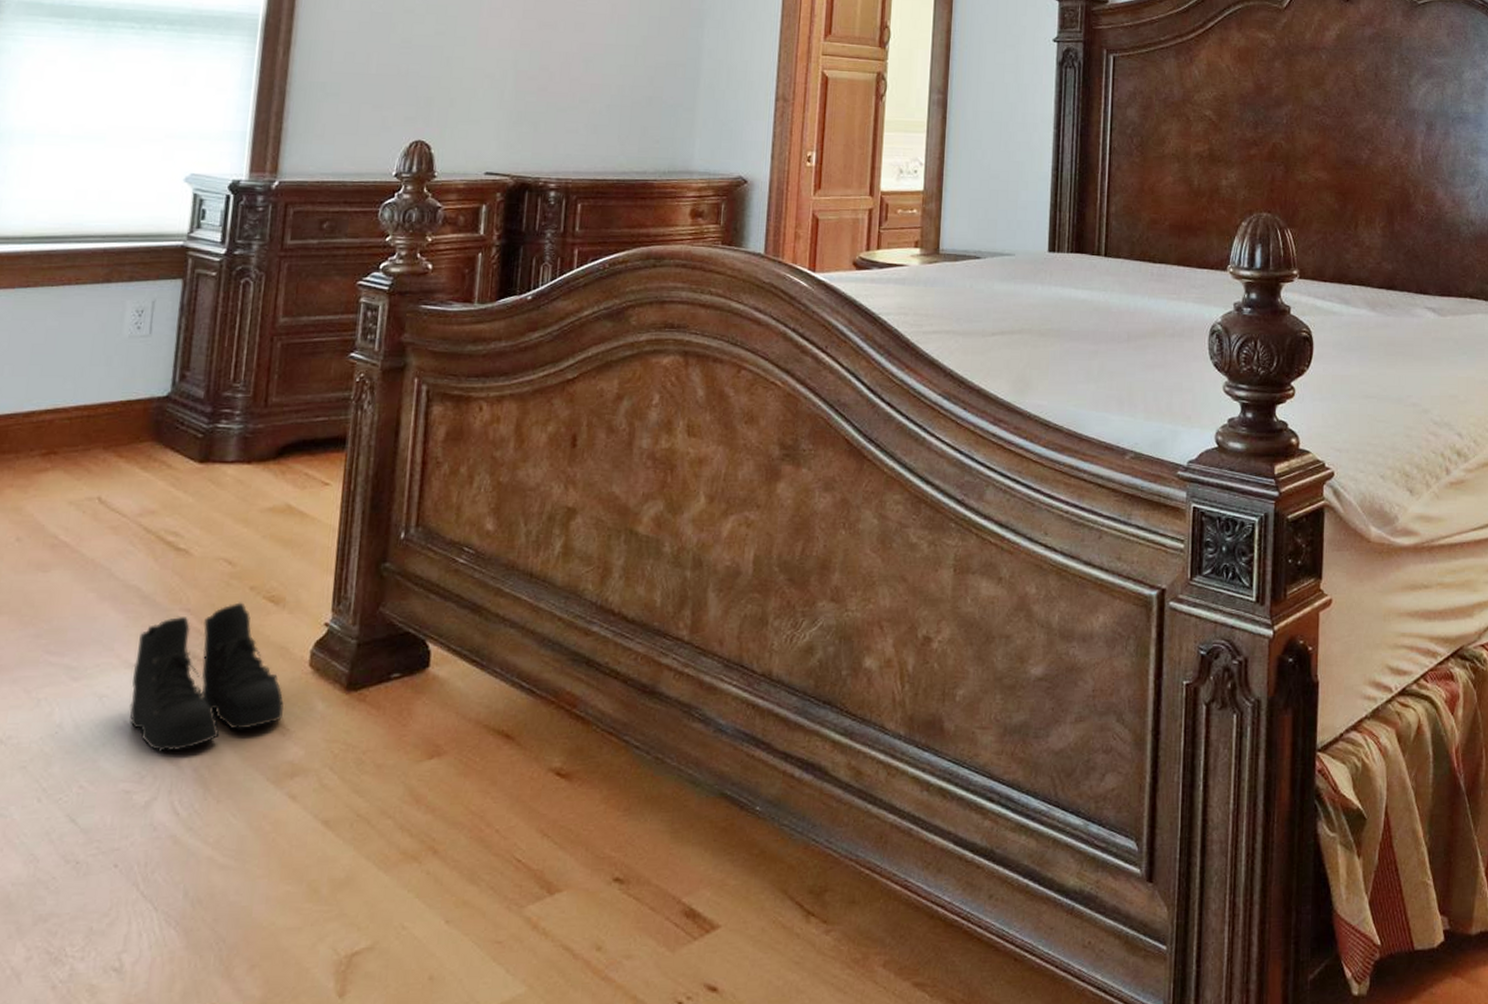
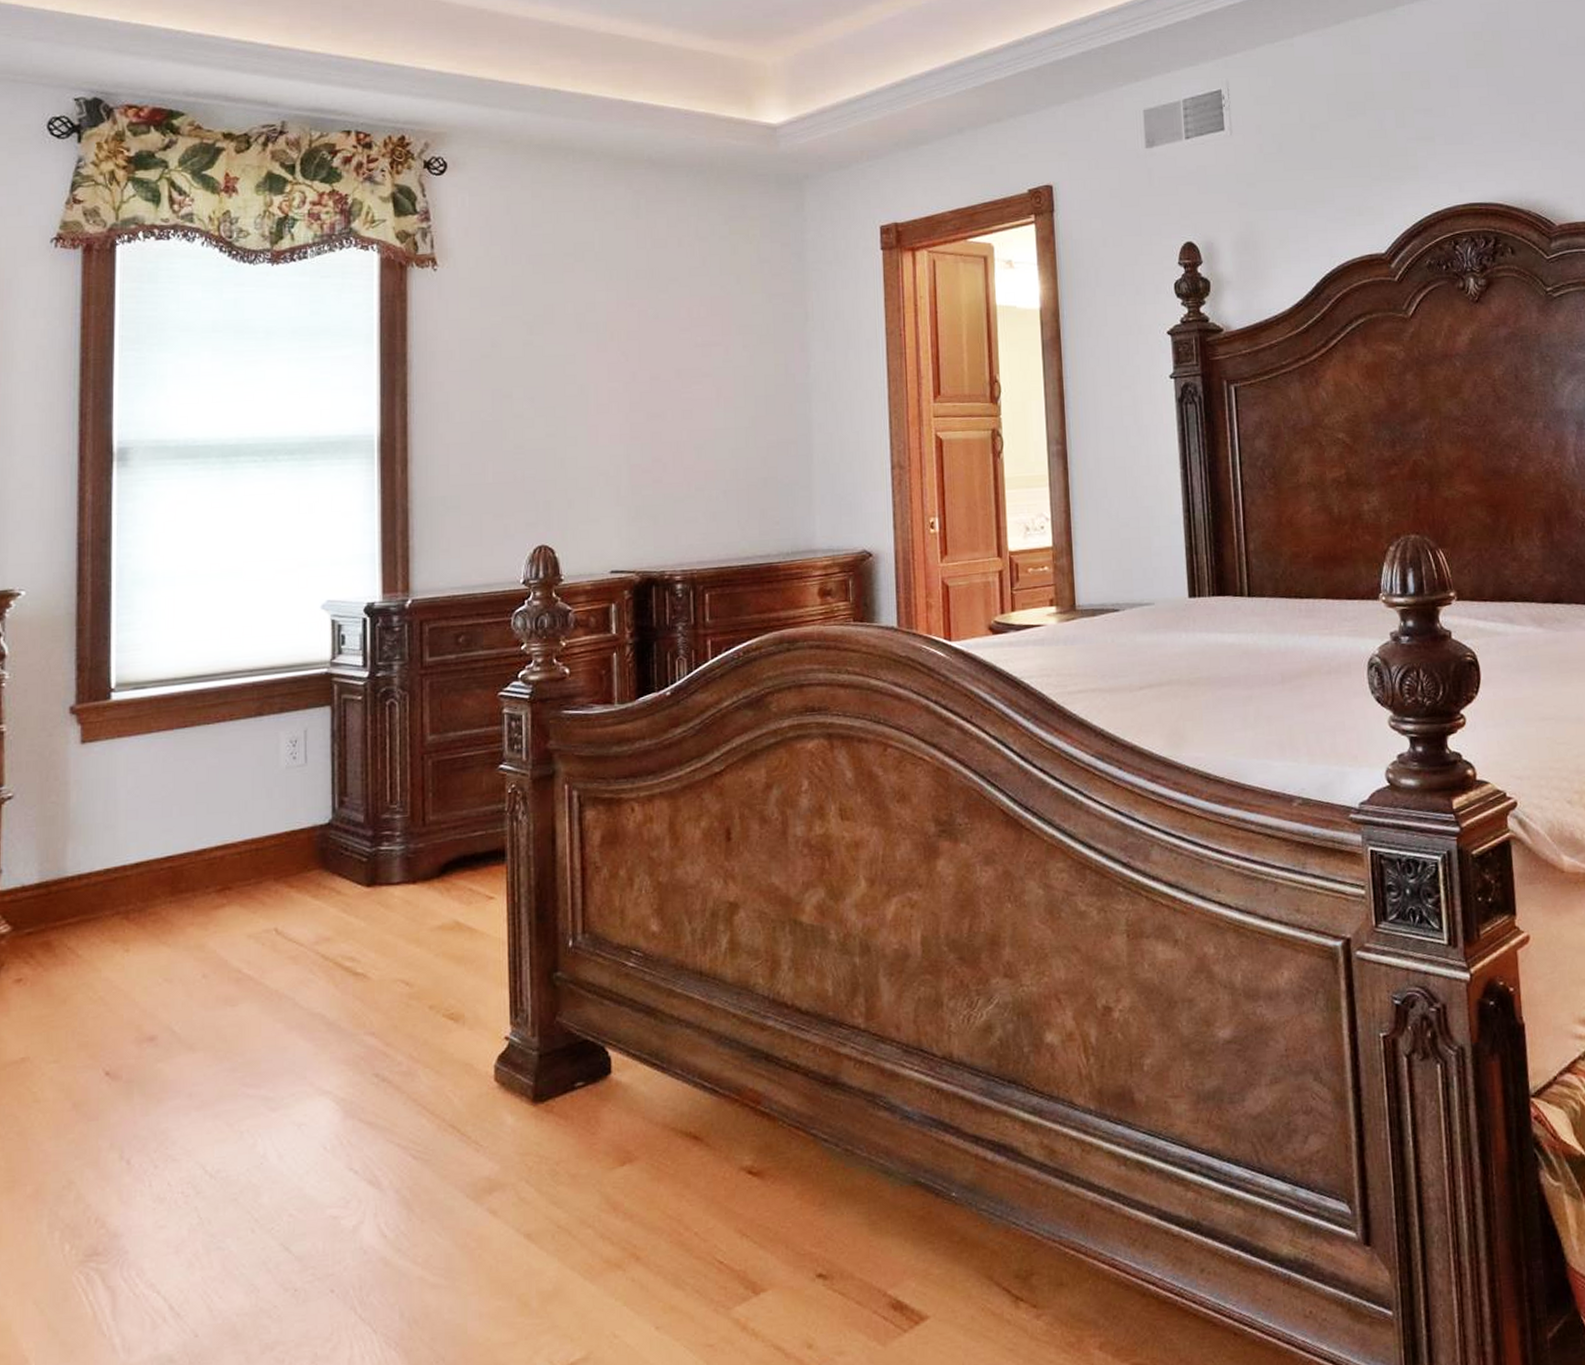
boots: present [129,602,284,752] -> none [327,1022,474,1176]

